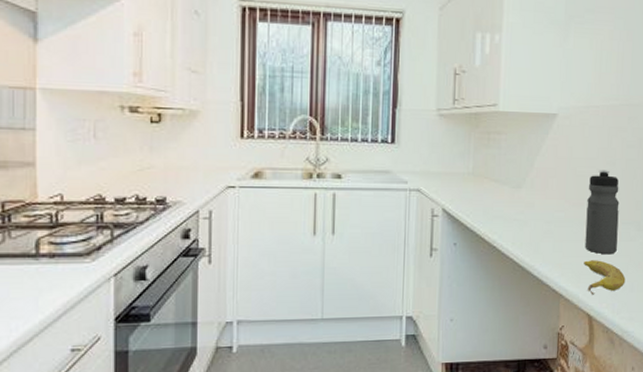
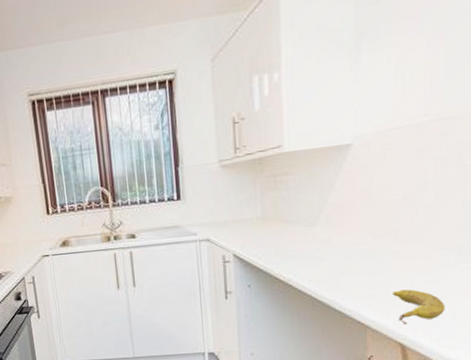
water bottle: present [585,170,620,255] -> none [393,195,434,283]

